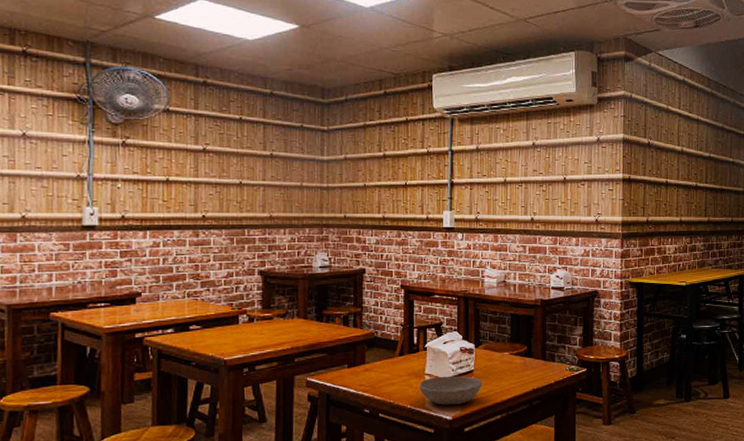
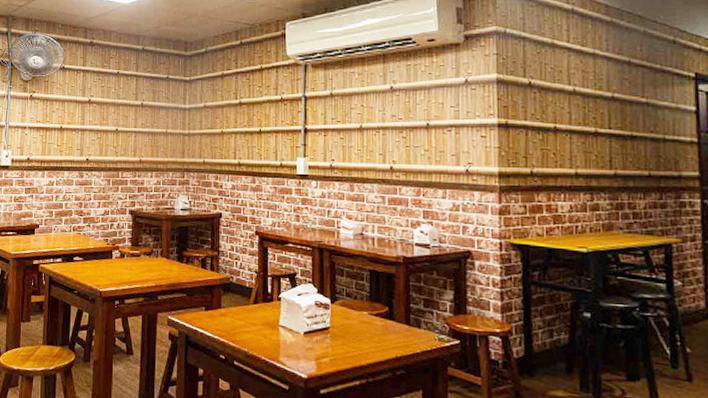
bowl: present [419,376,482,405] -> none [274,330,339,363]

